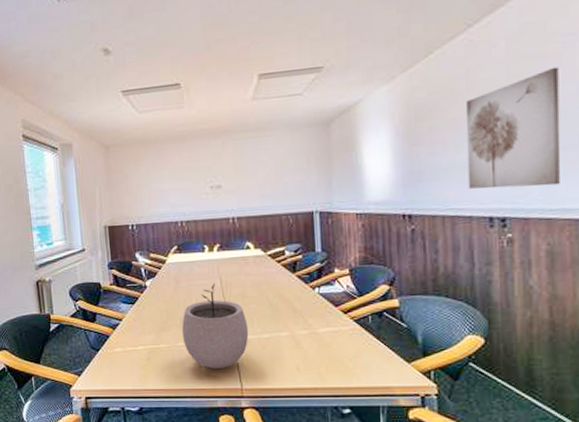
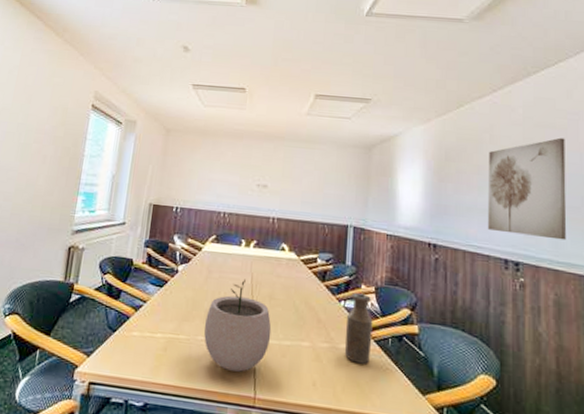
bottle: none [322,278,352,344] -> present [344,293,373,364]

